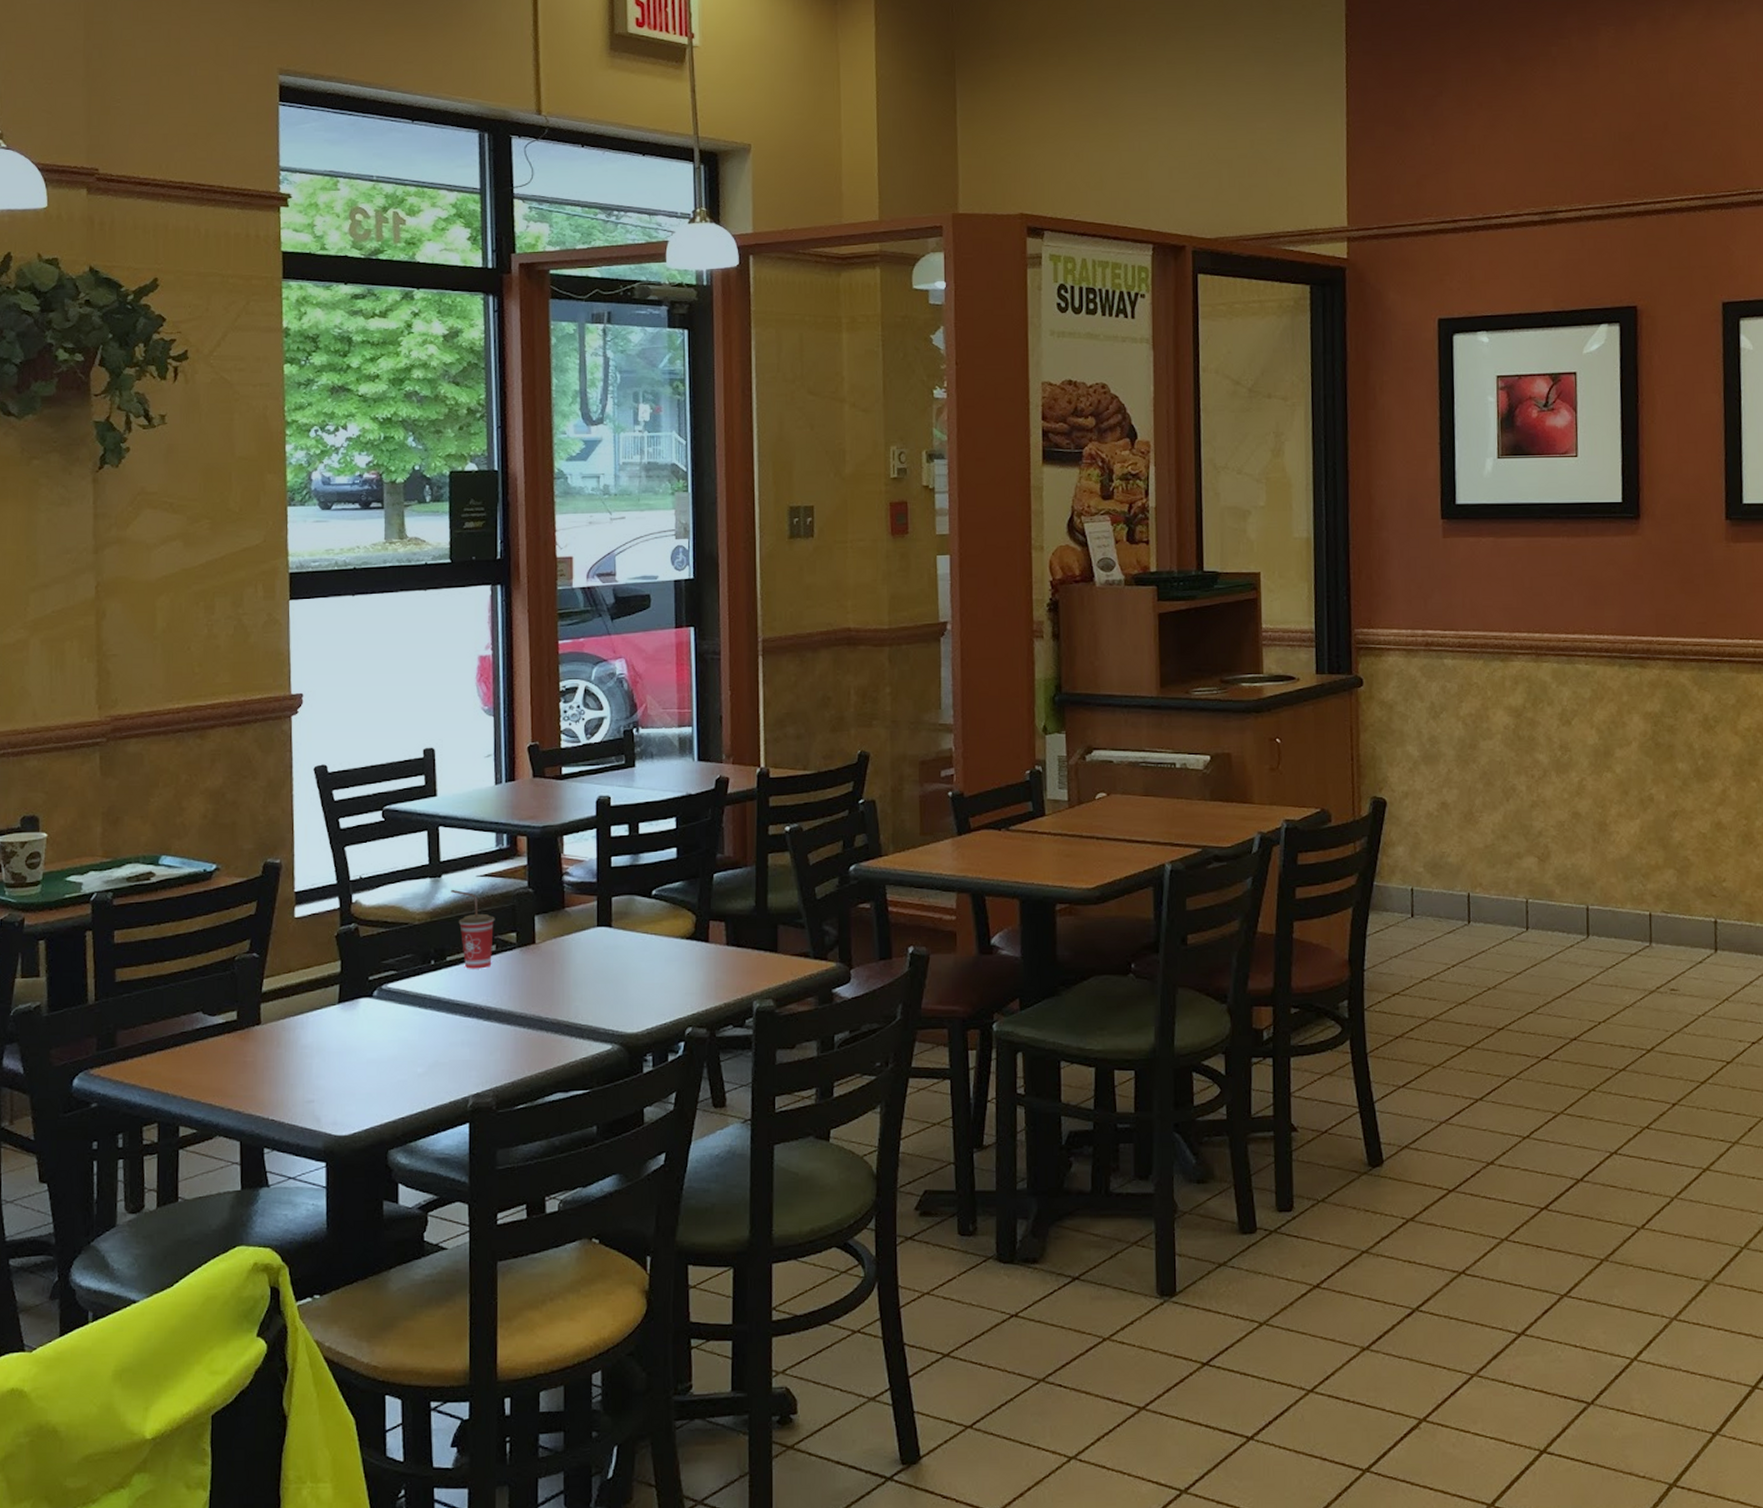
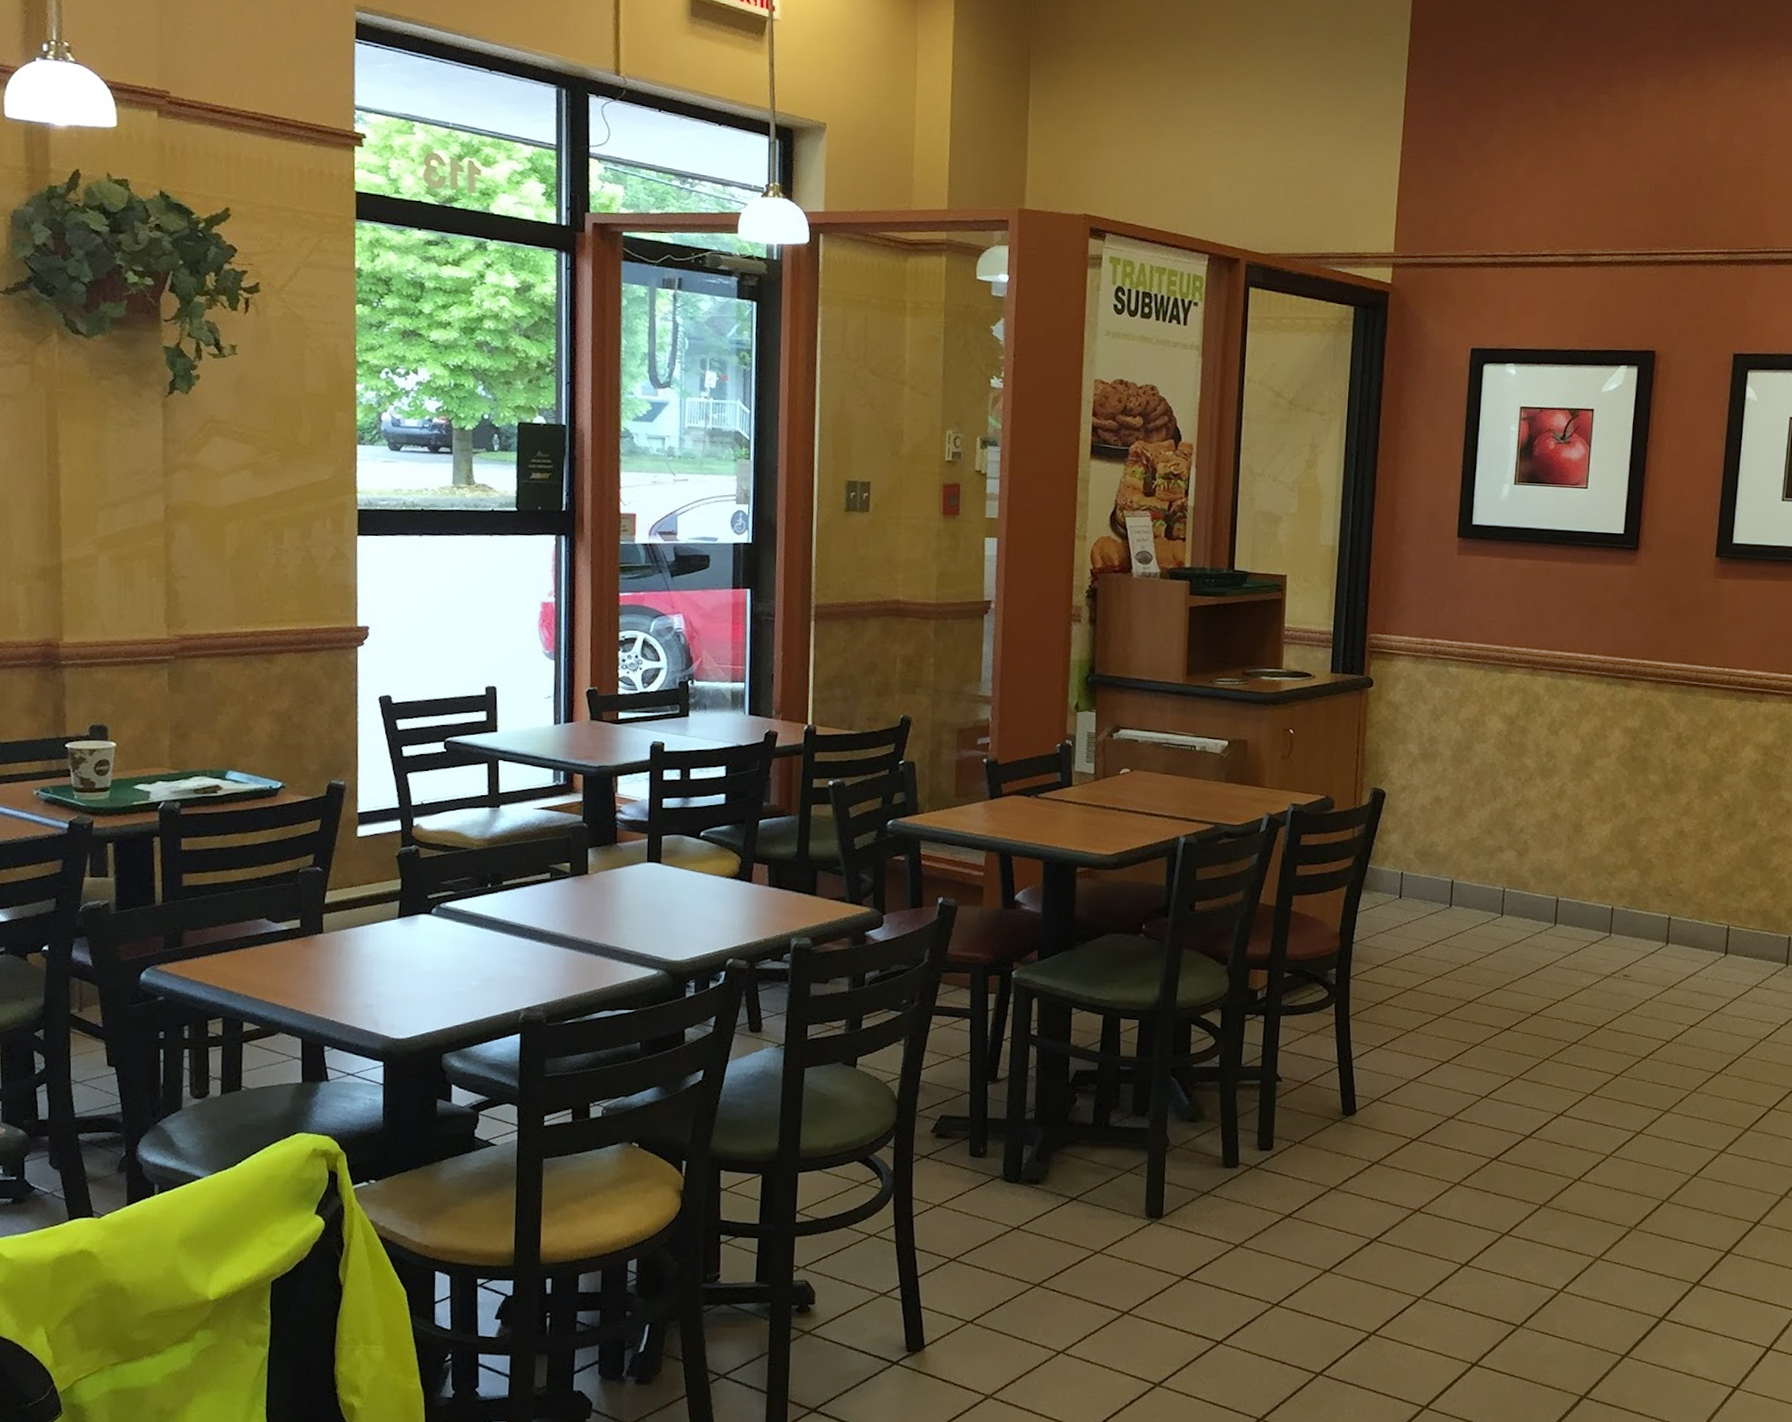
beverage cup: present [451,889,495,969] -> none [509,819,550,895]

